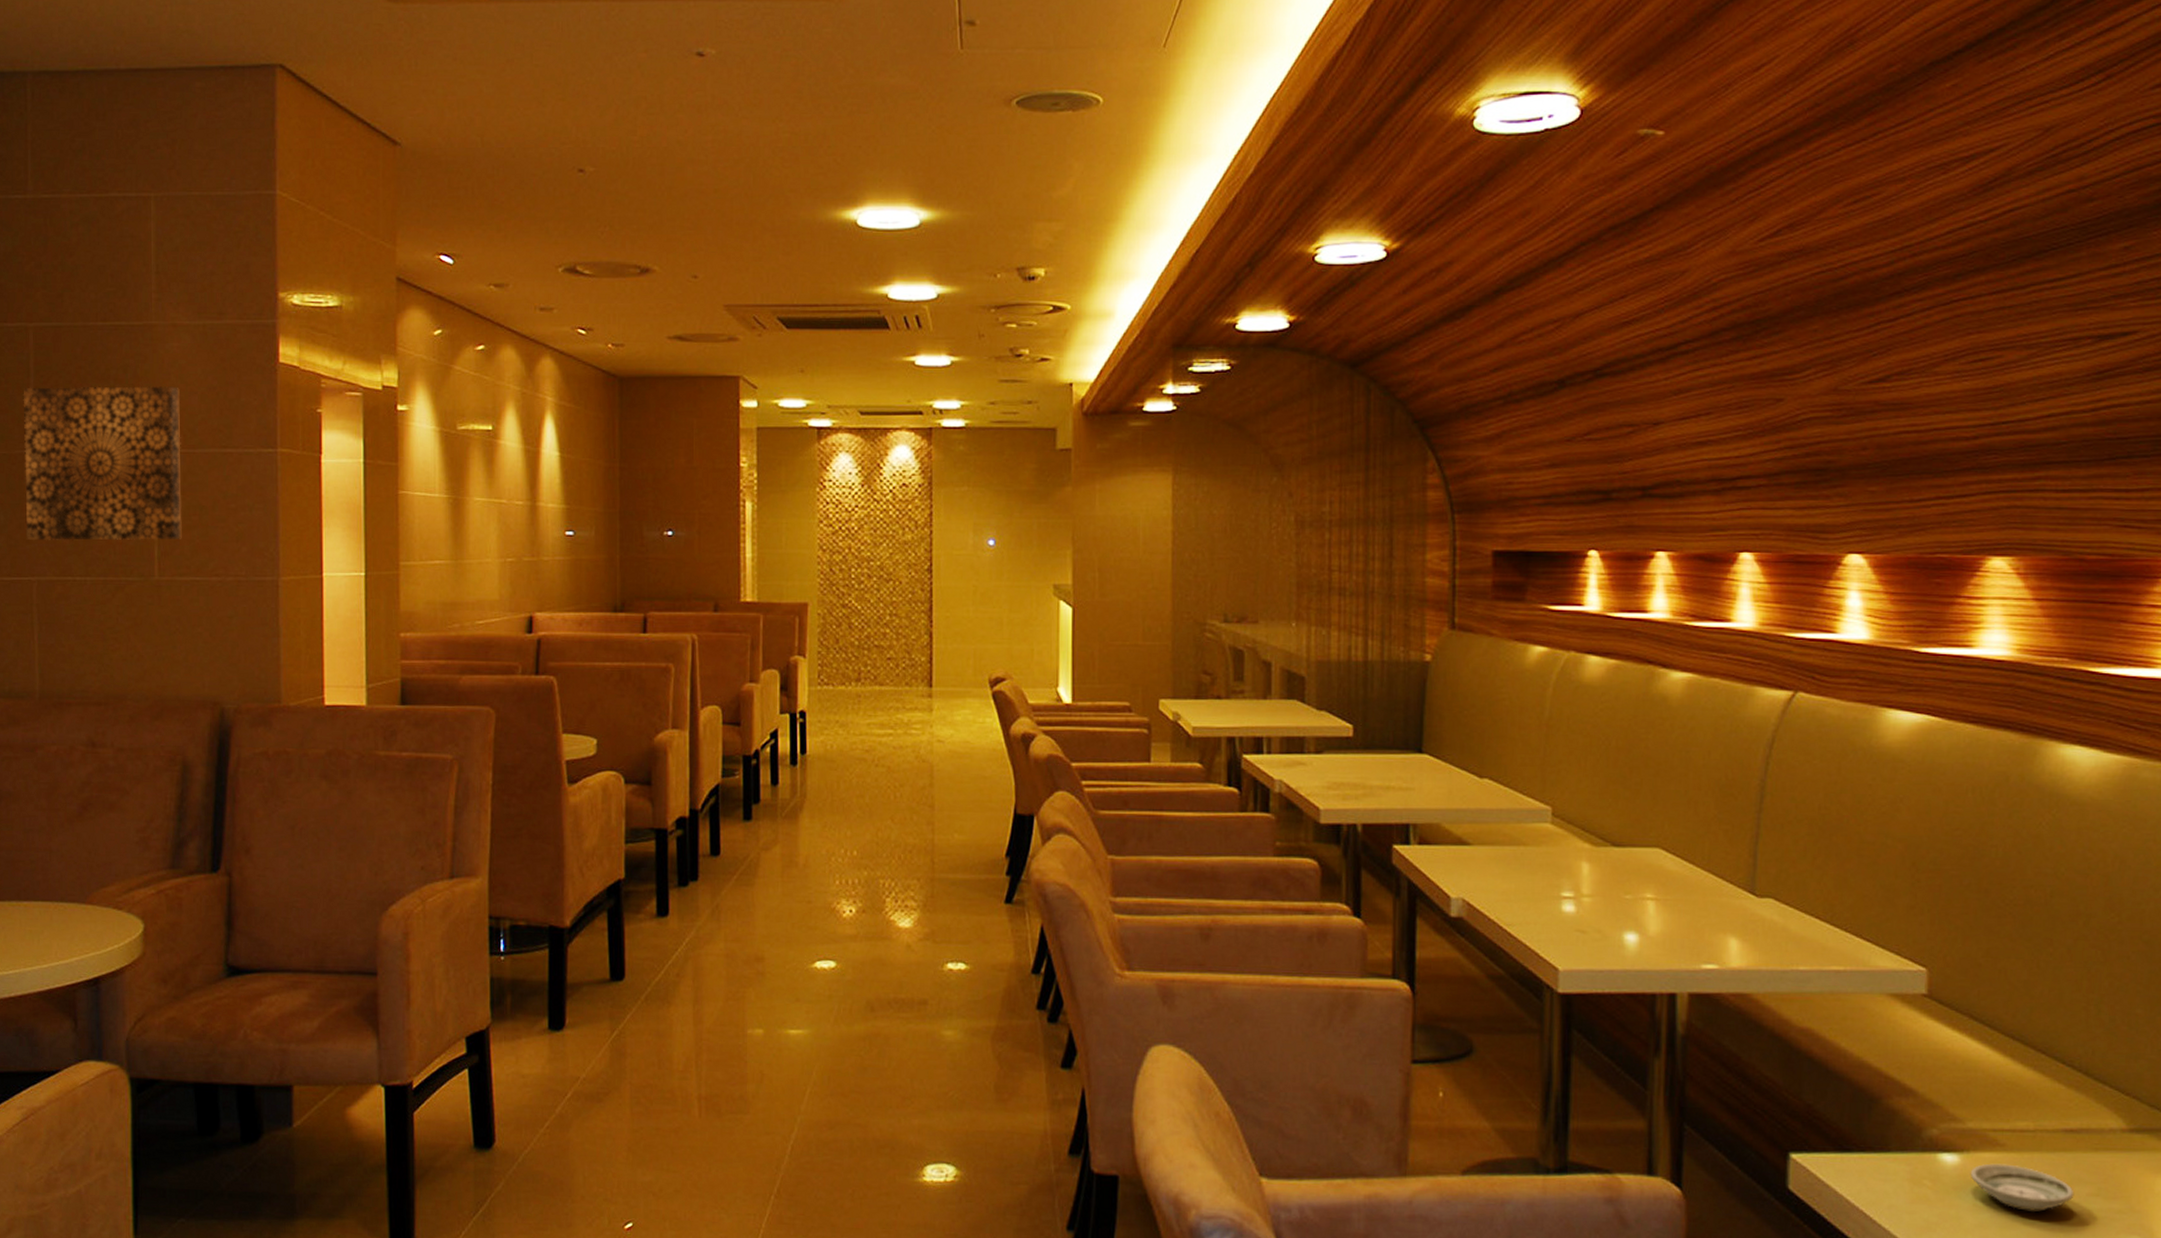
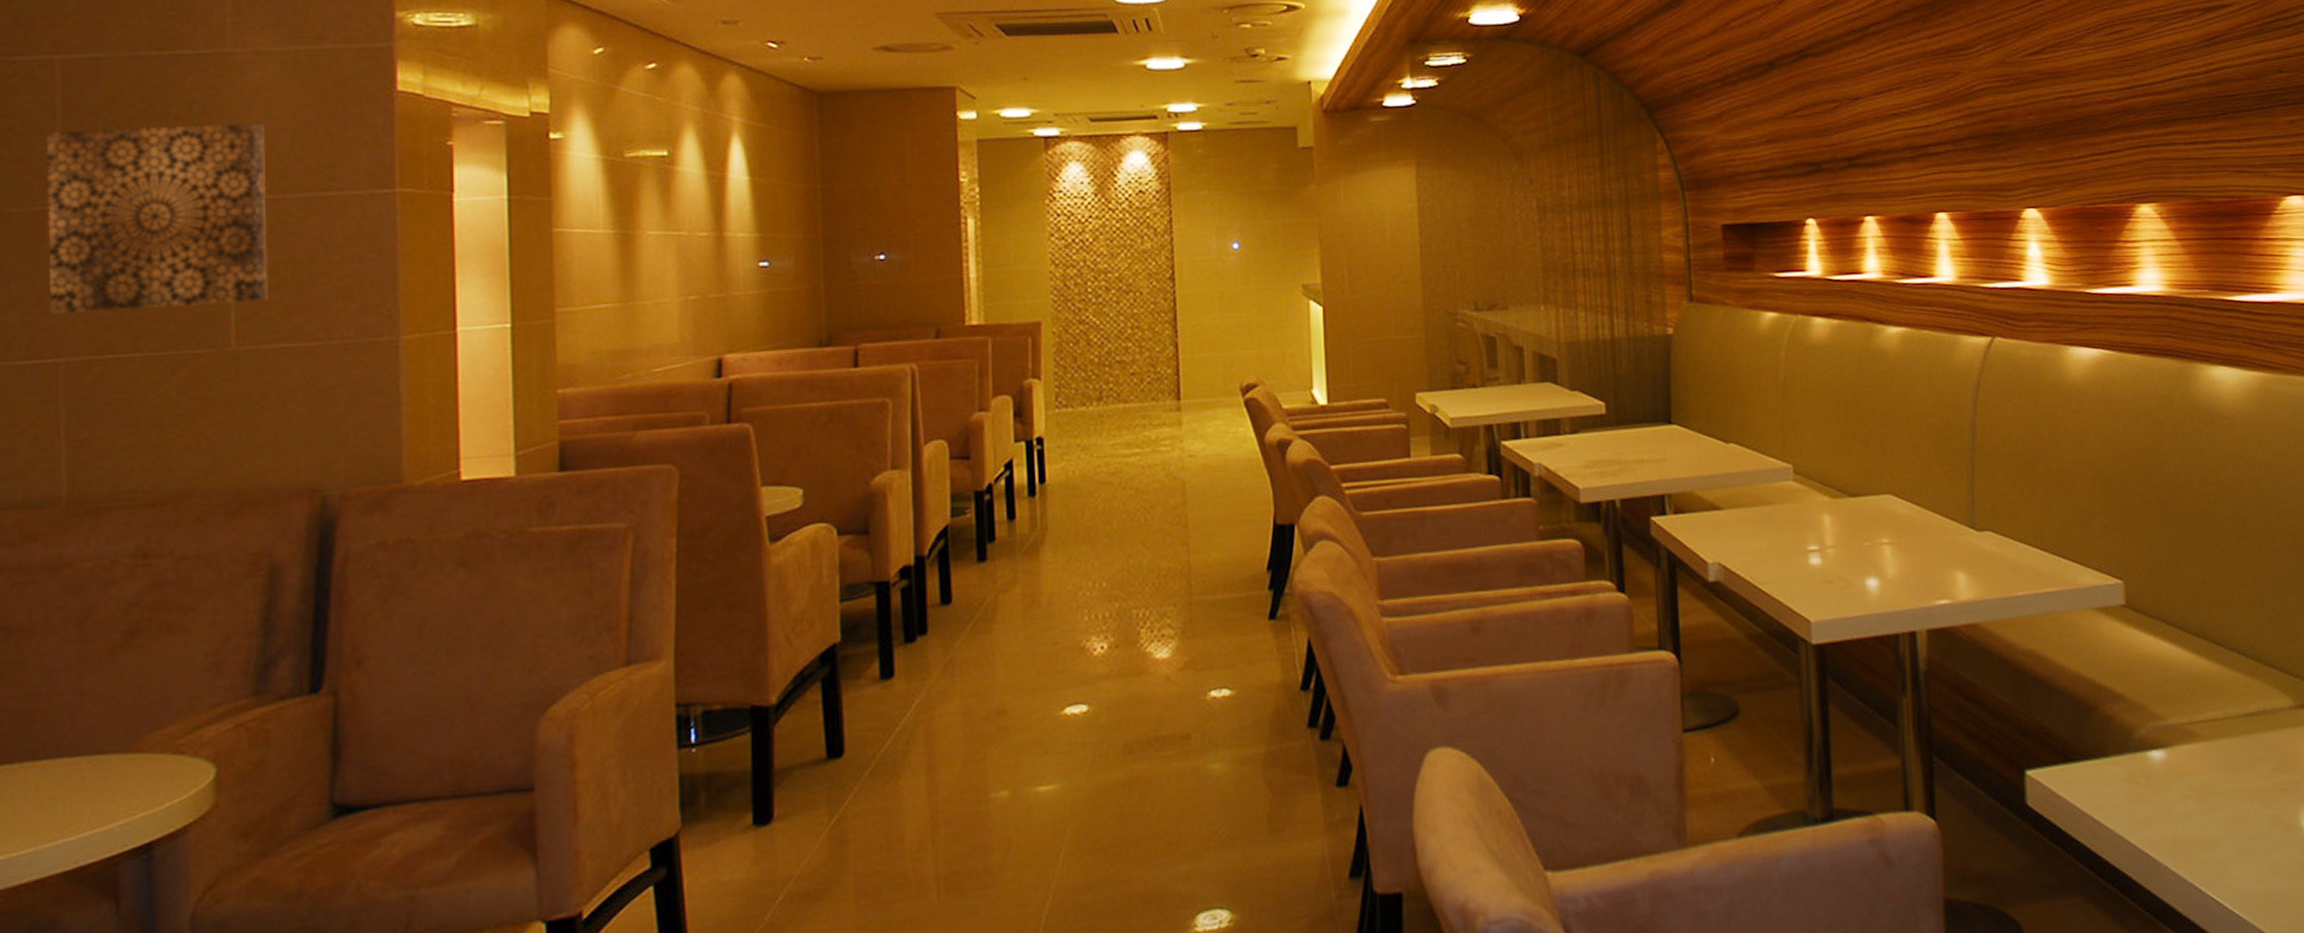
saucer: present [1971,1163,2075,1212] -> none [2176,752,2259,794]

